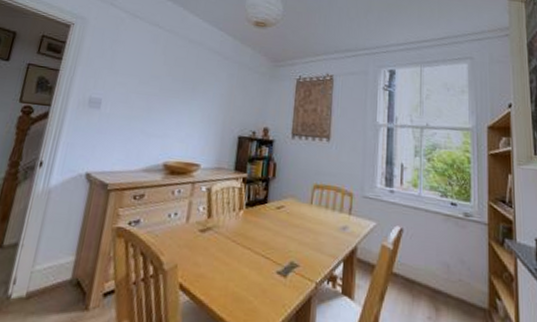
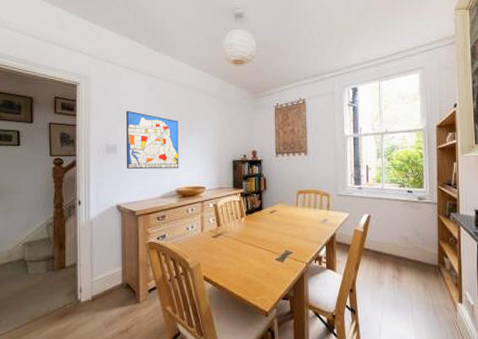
wall art: none [108,61,181,138] -> present [126,110,179,170]

